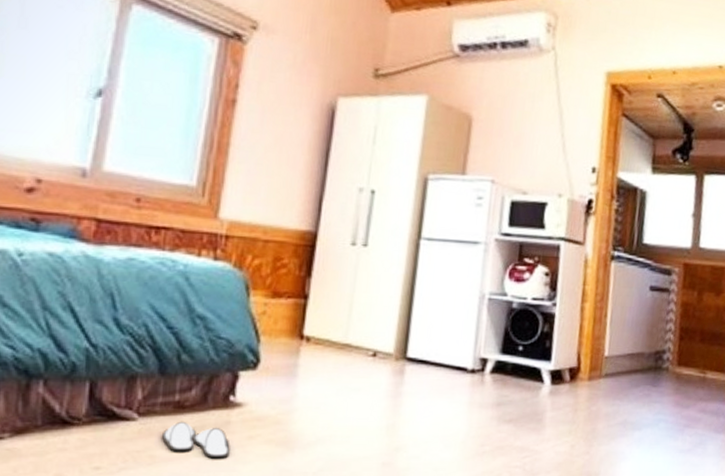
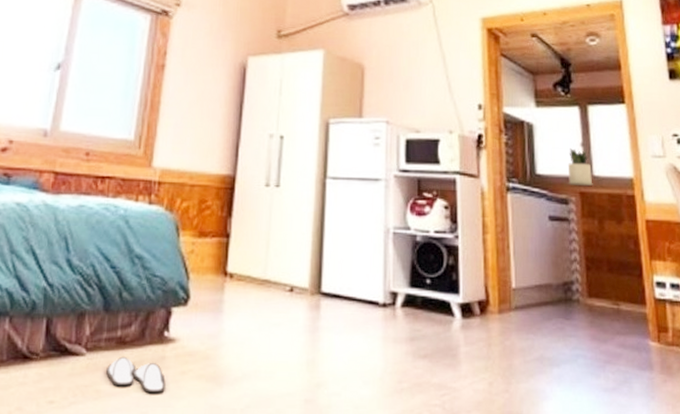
planter: none [673,219,699,259] -> present [567,148,594,187]

